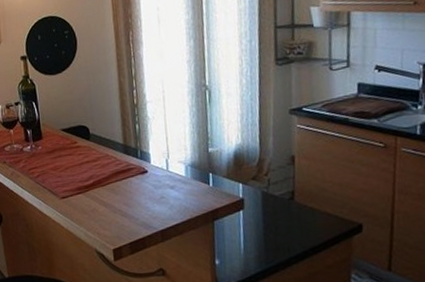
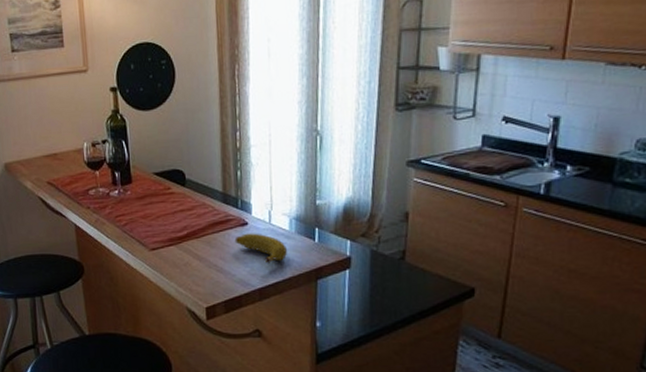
banana: none [136,179,186,208] -> present [234,233,288,265]

